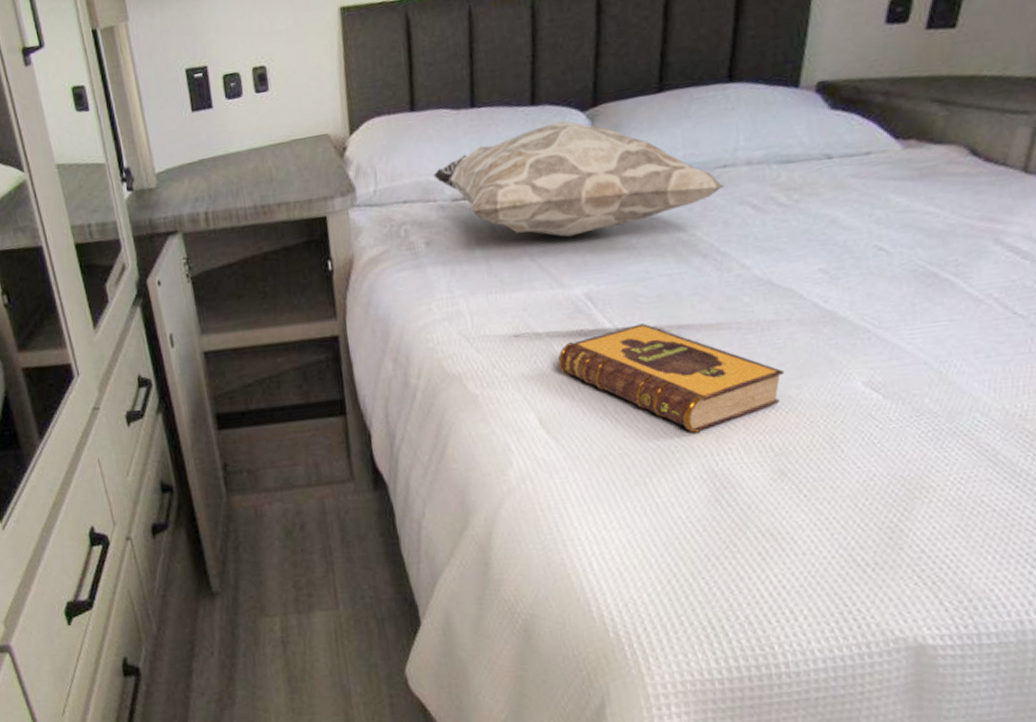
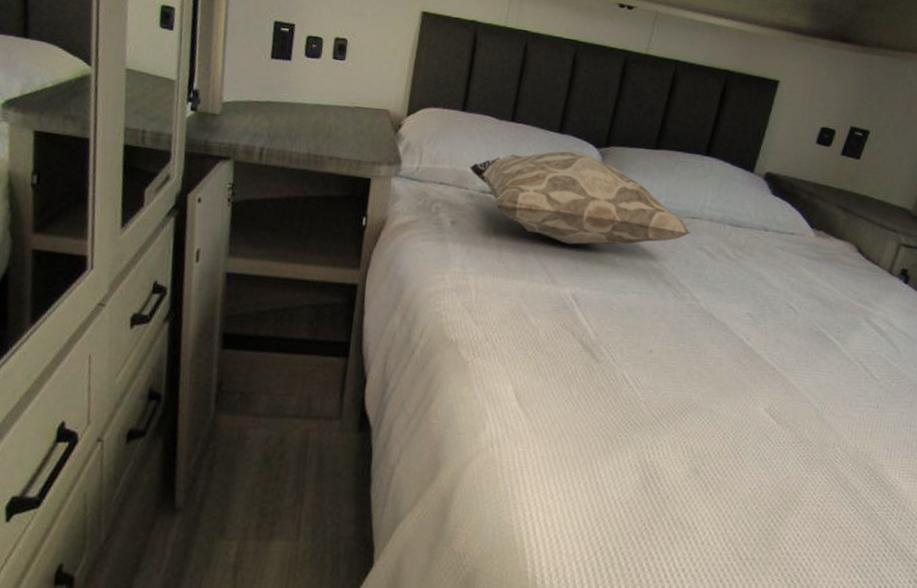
hardback book: present [557,323,785,433] -> none [540,328,711,427]

